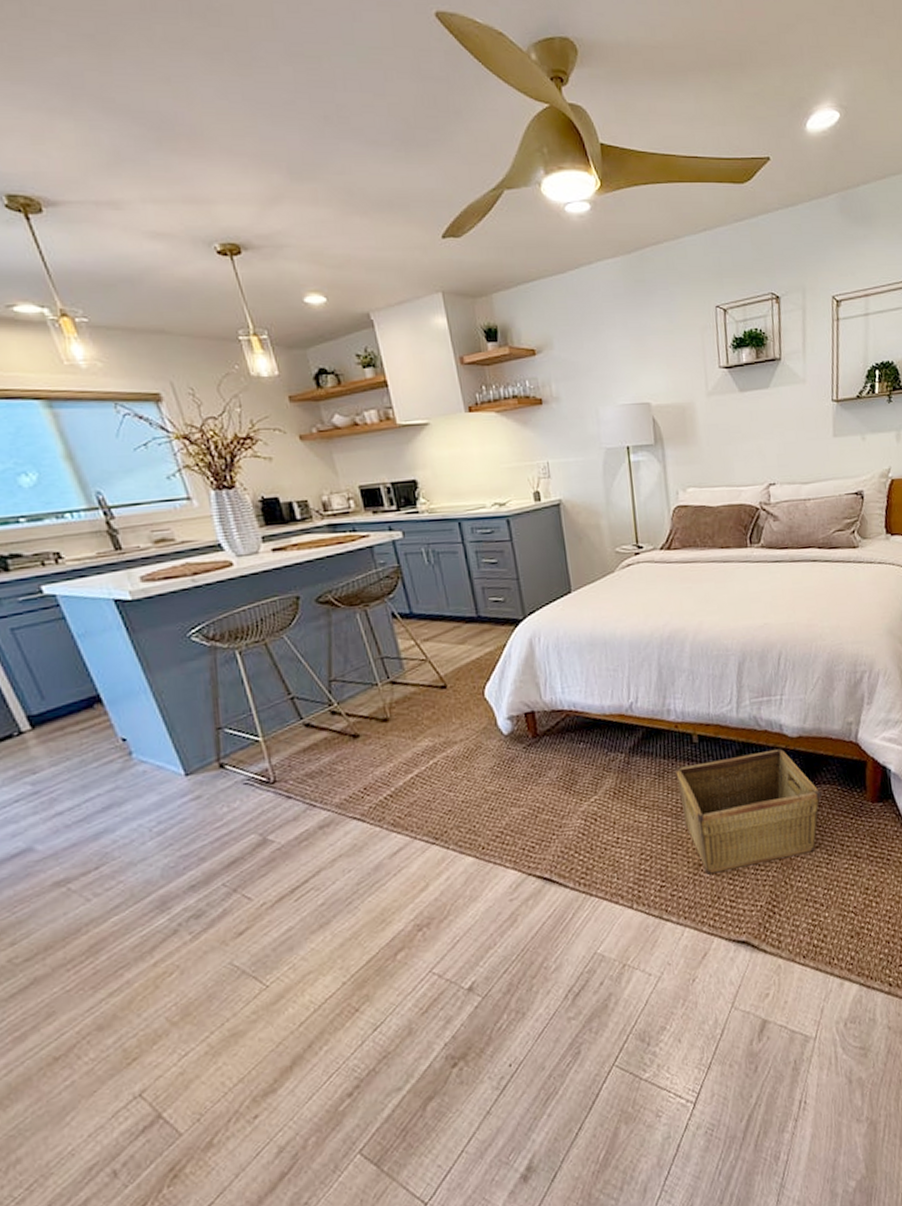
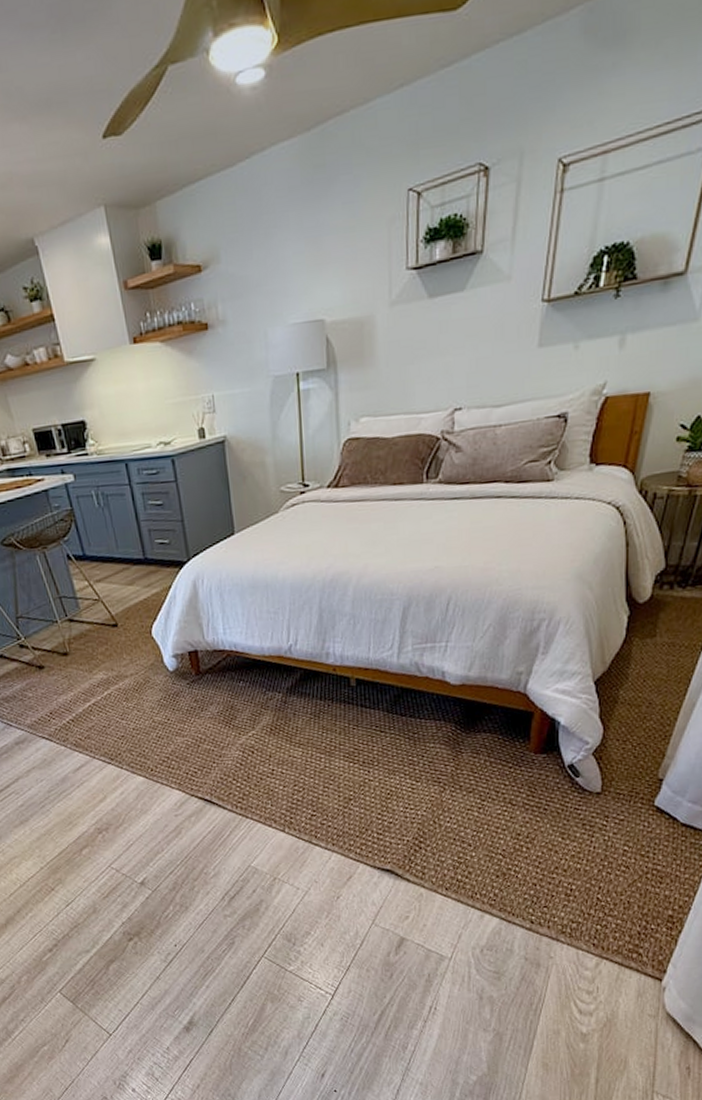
hamper: present [675,748,822,875] -> none [331,695,480,809]

